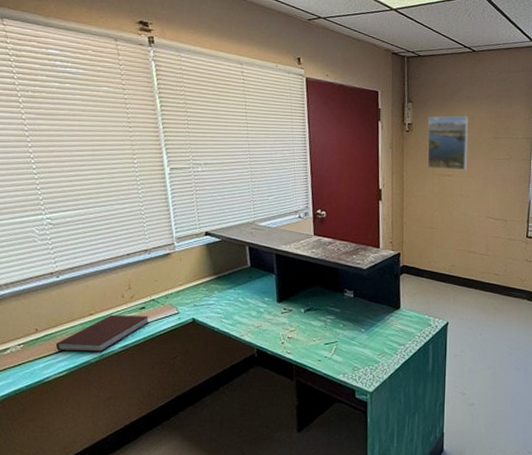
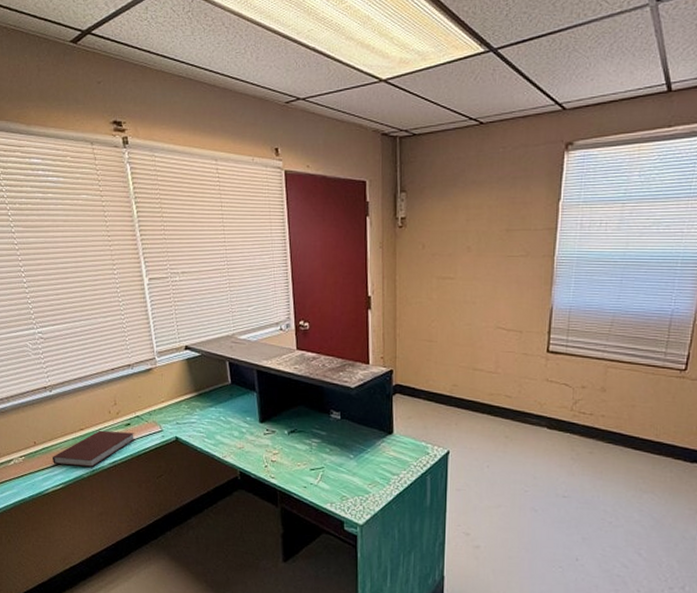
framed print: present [426,115,468,171] -> none [423,204,474,272]

